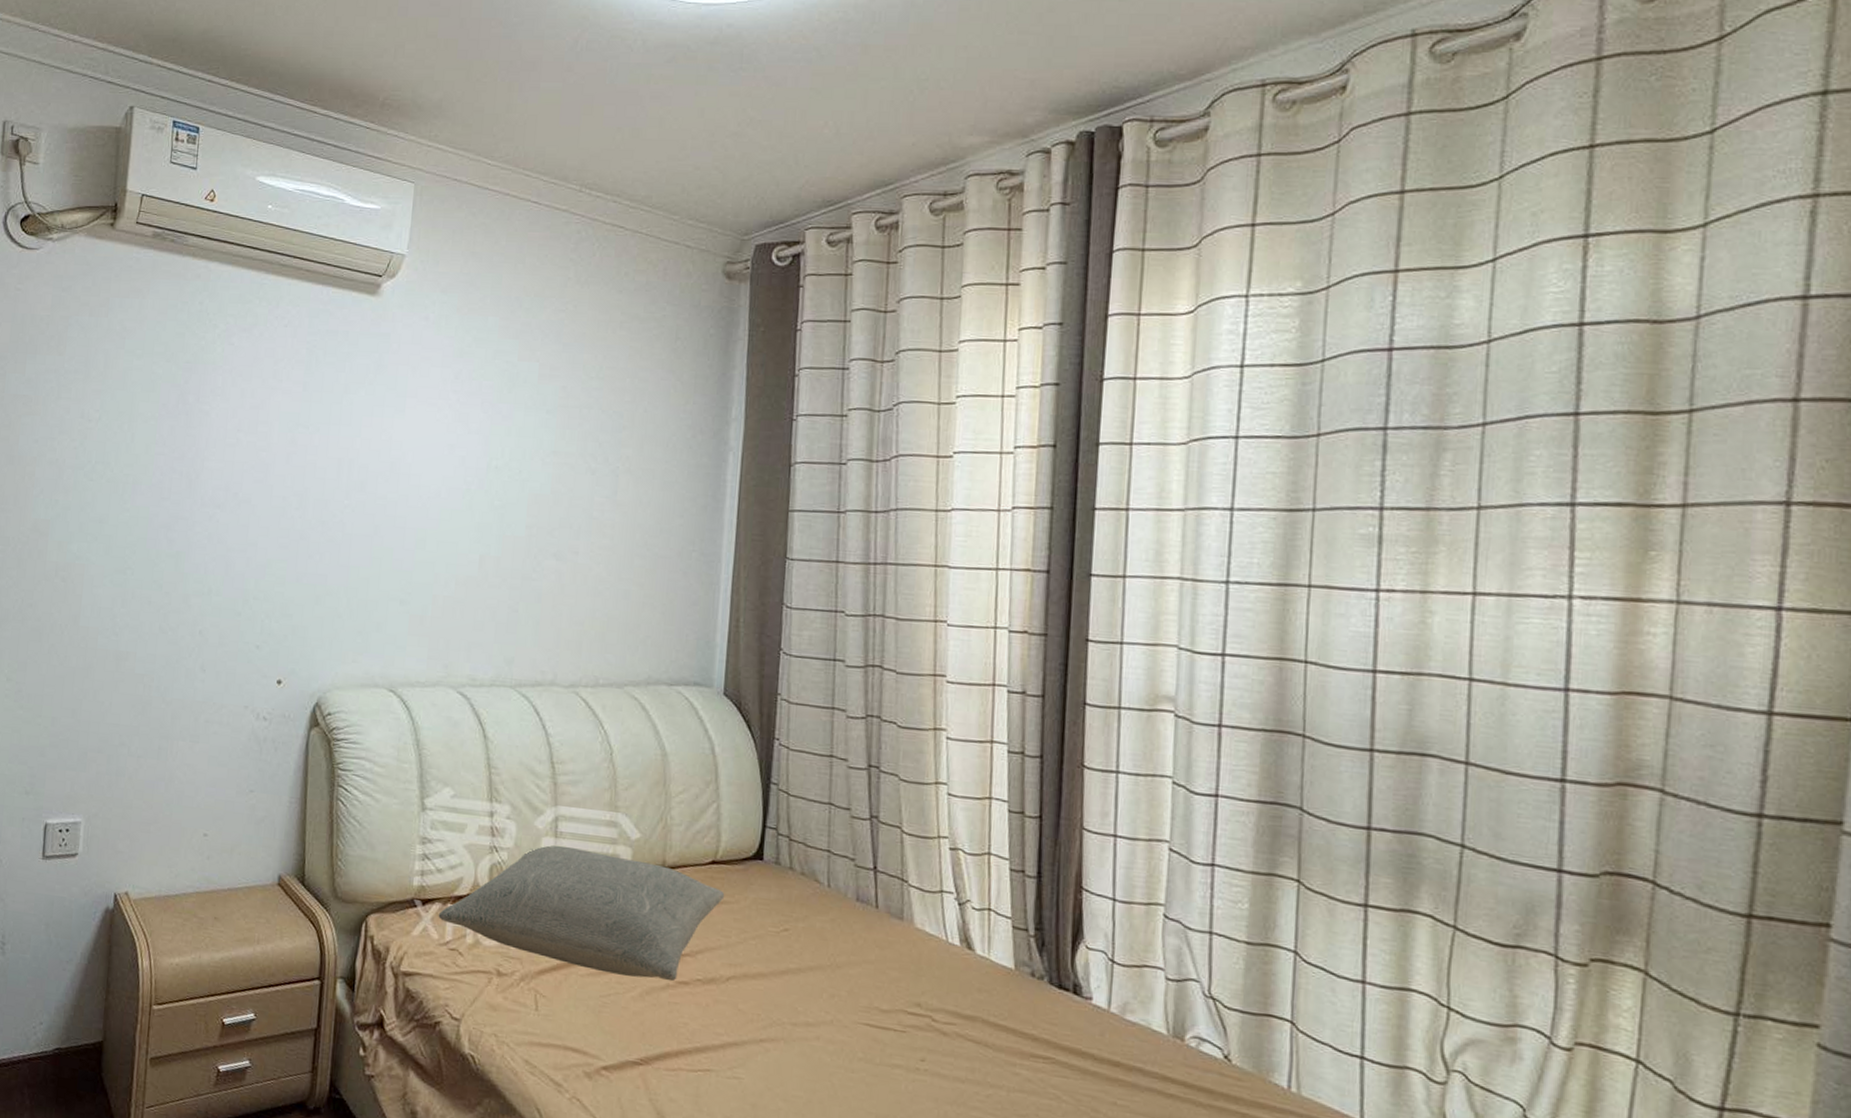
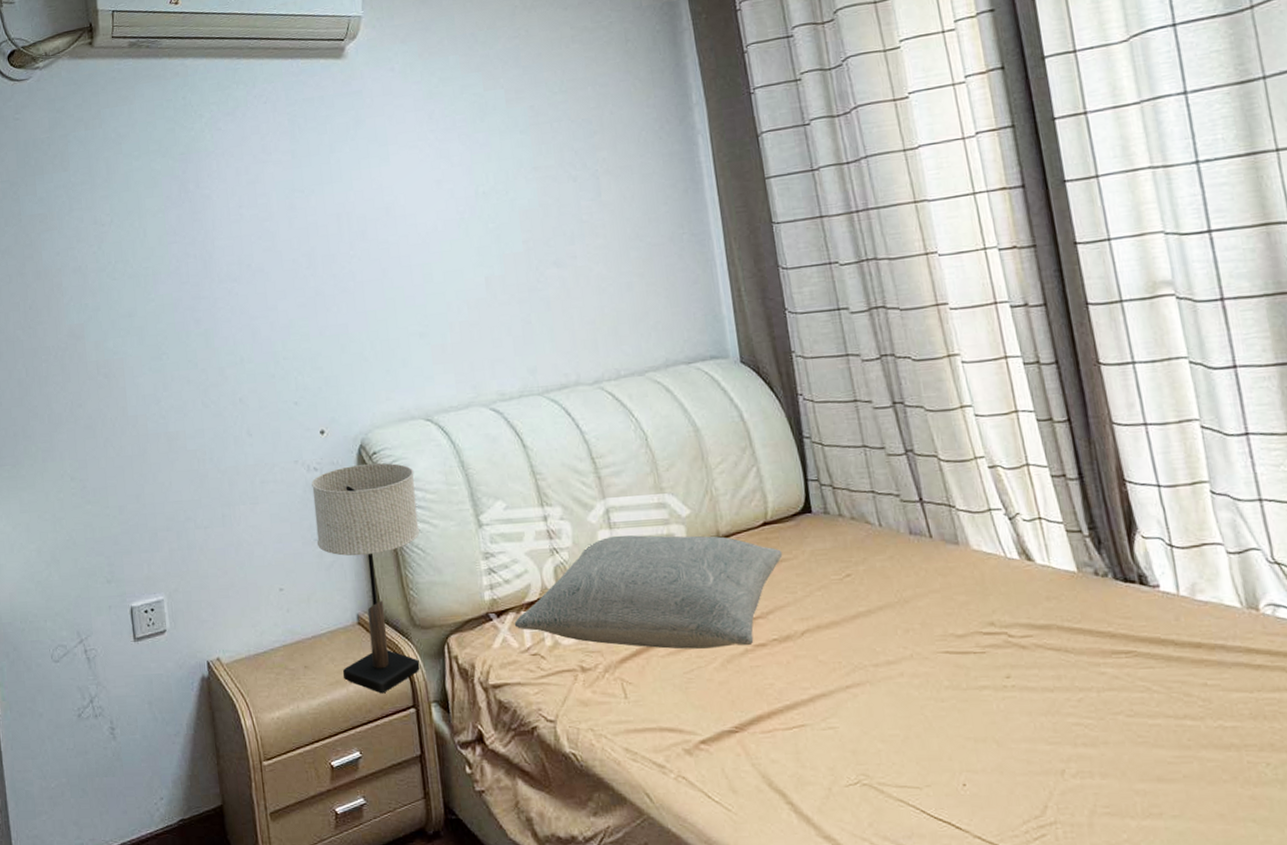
table lamp: none [251,722,366,960] -> present [311,463,420,694]

